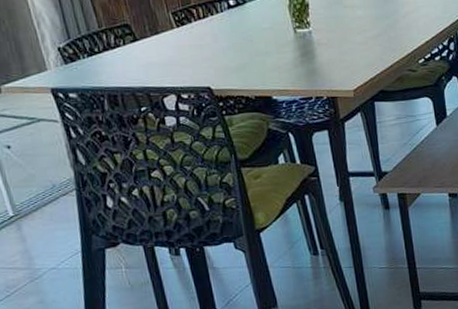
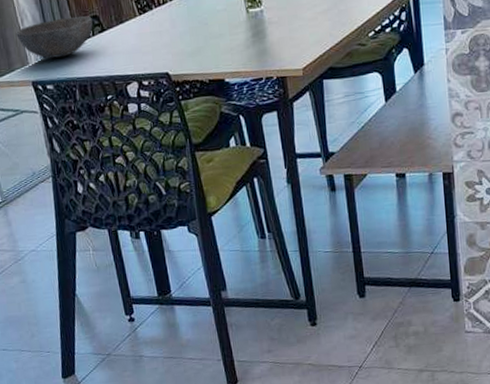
bowl: none [31,23,124,65] -> present [16,16,93,59]

